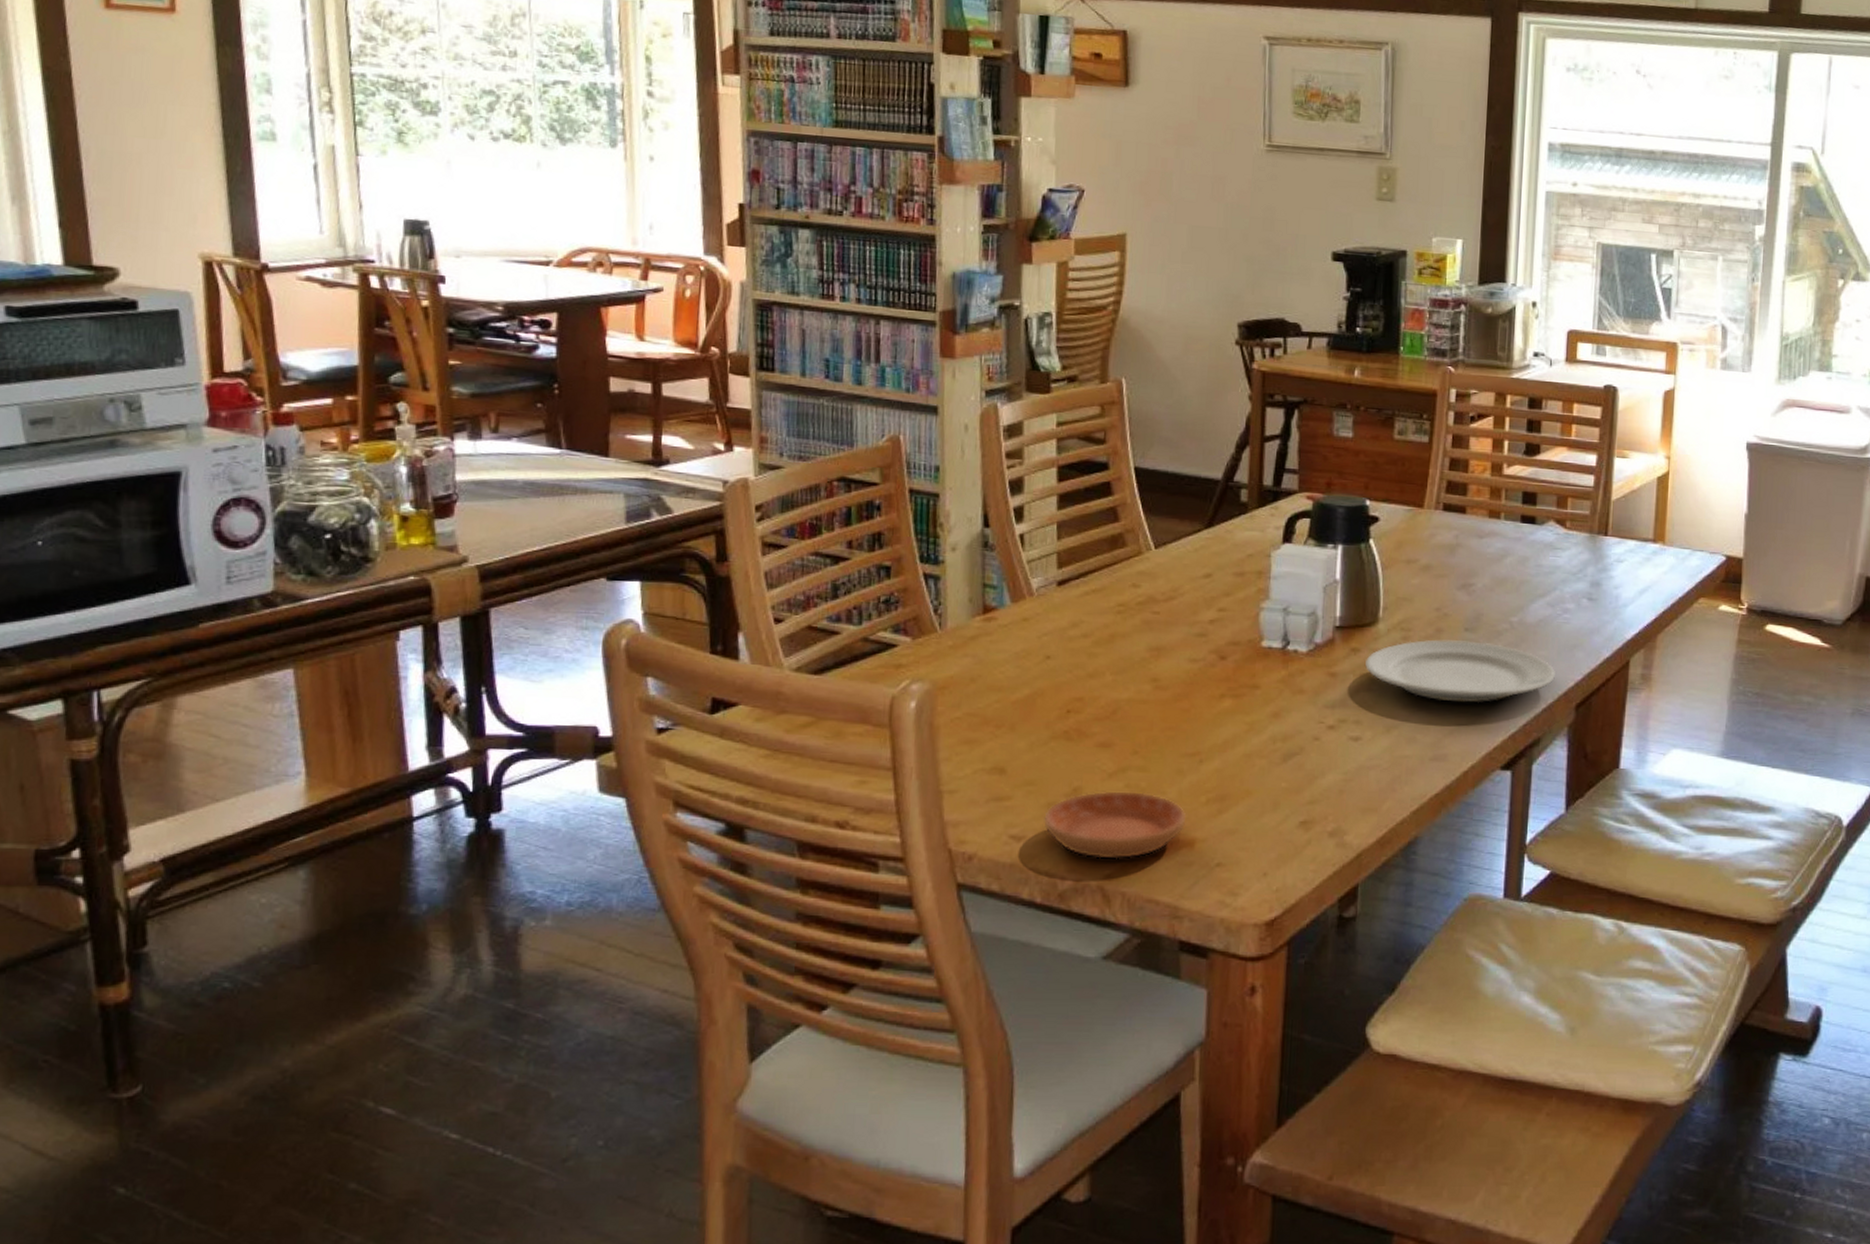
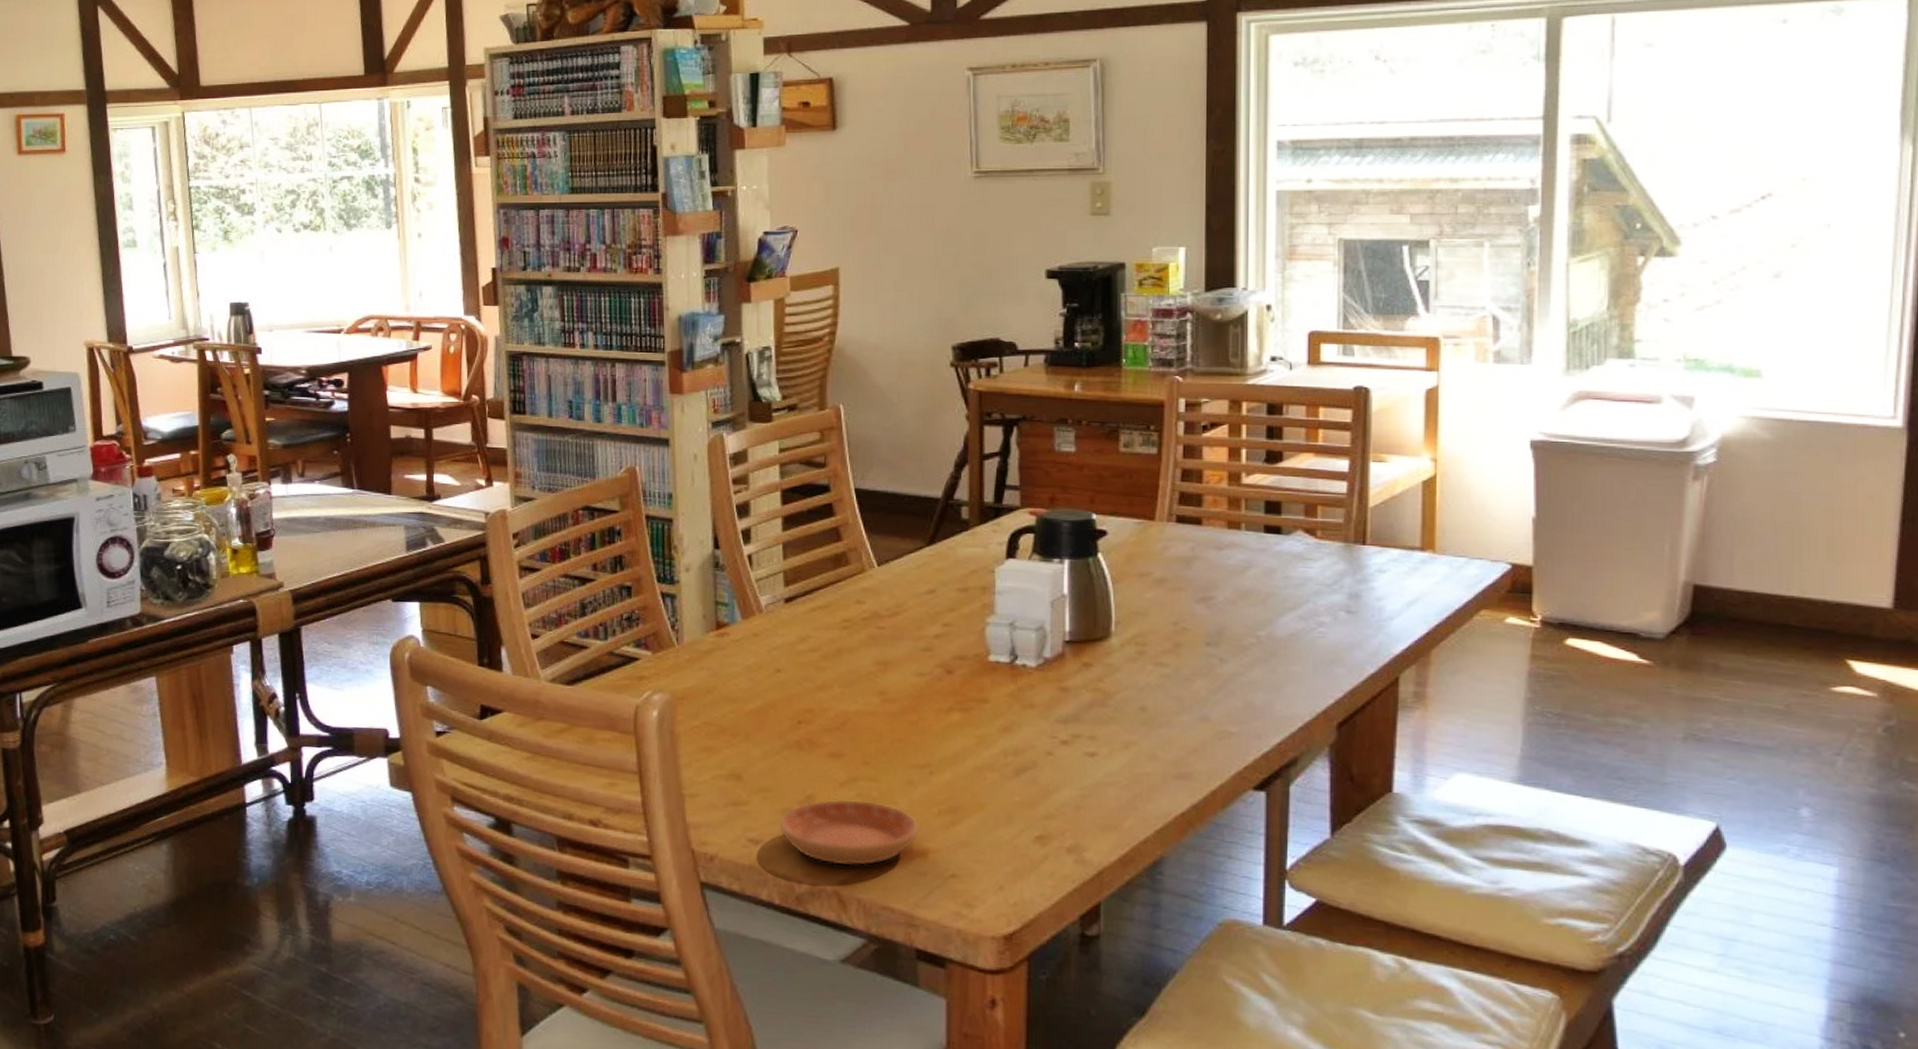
plate: present [1365,639,1555,703] -> none [1099,654,1311,721]

